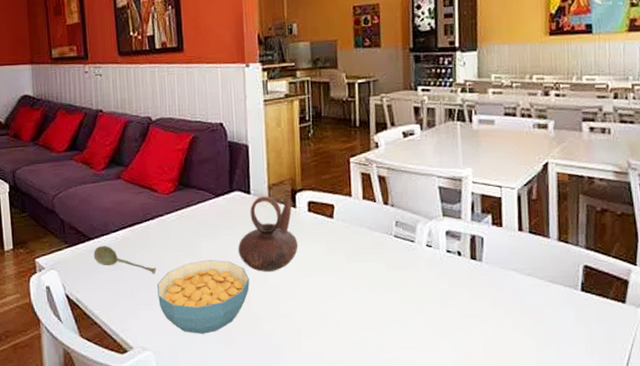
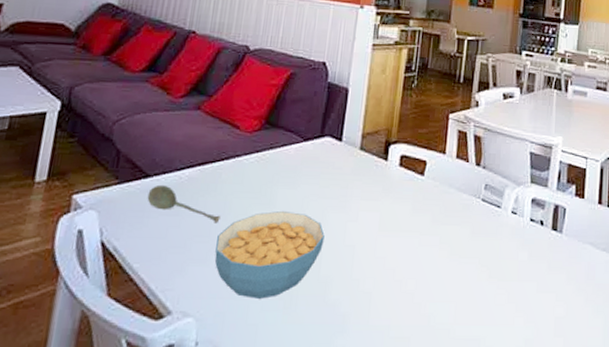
teapot: present [238,196,299,272] -> none [317,145,385,229]

